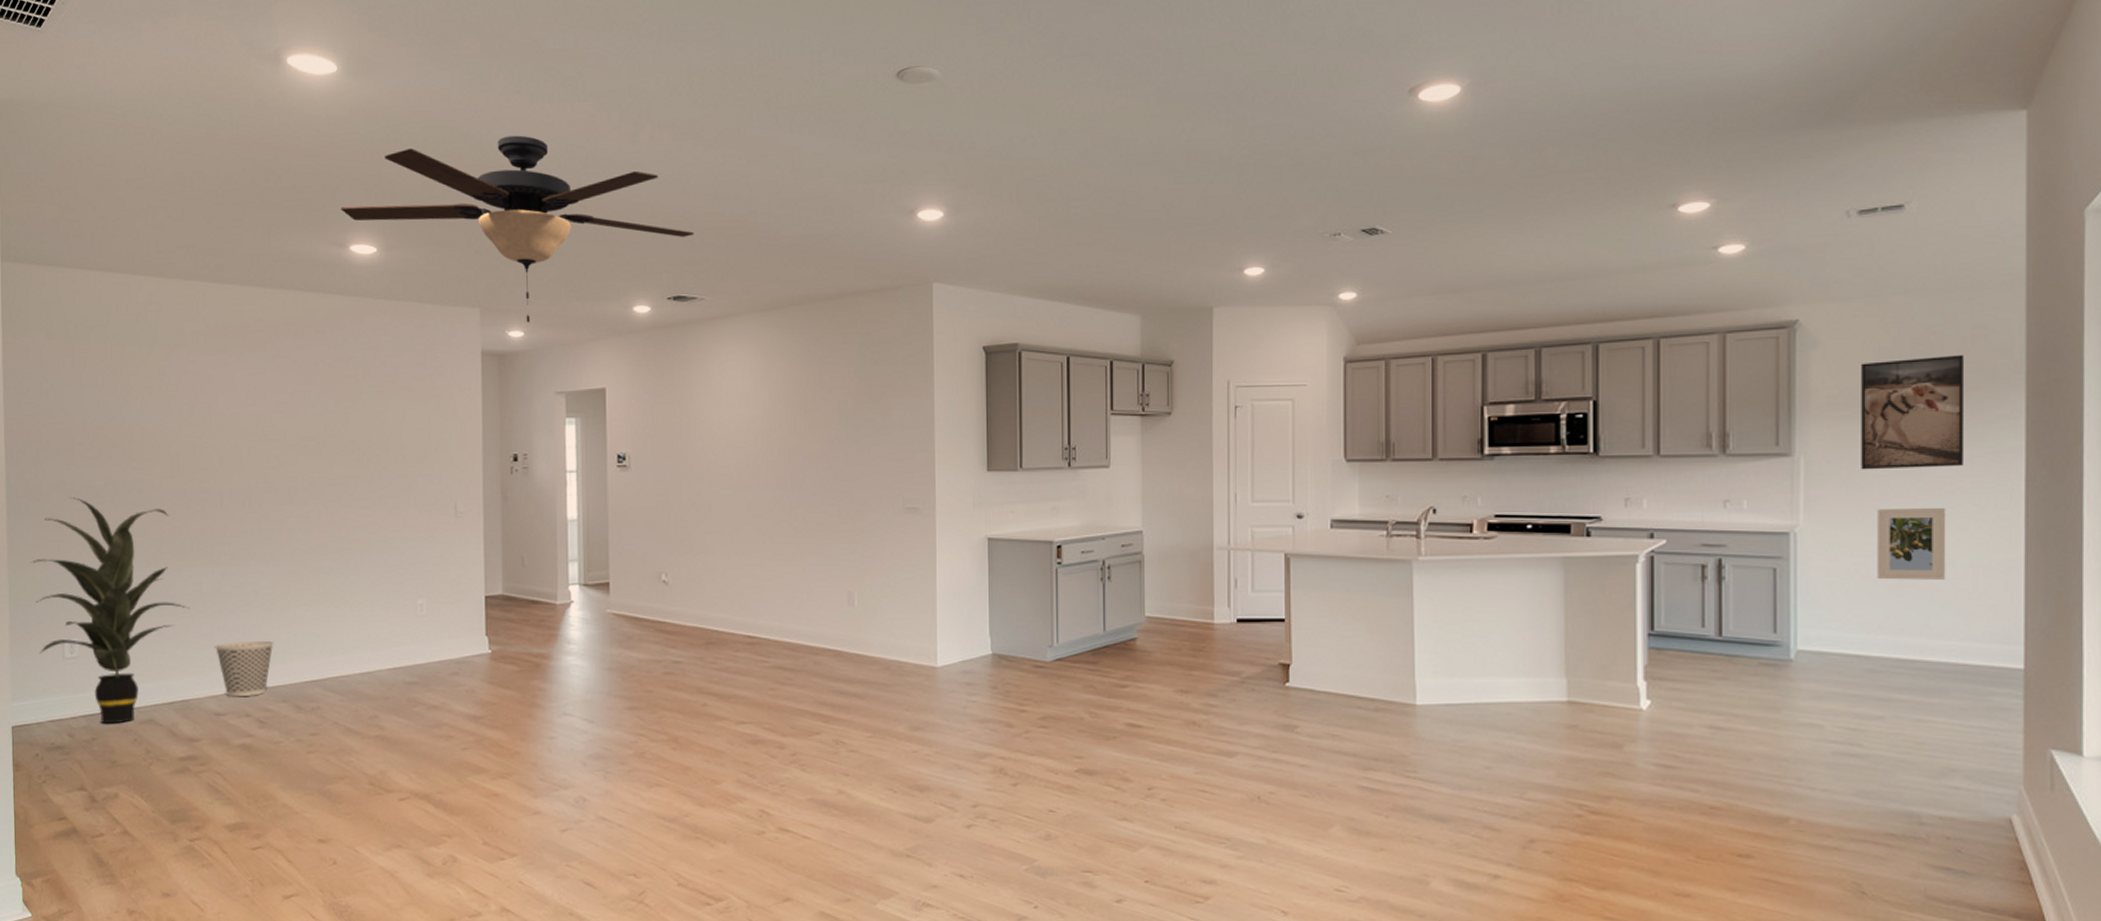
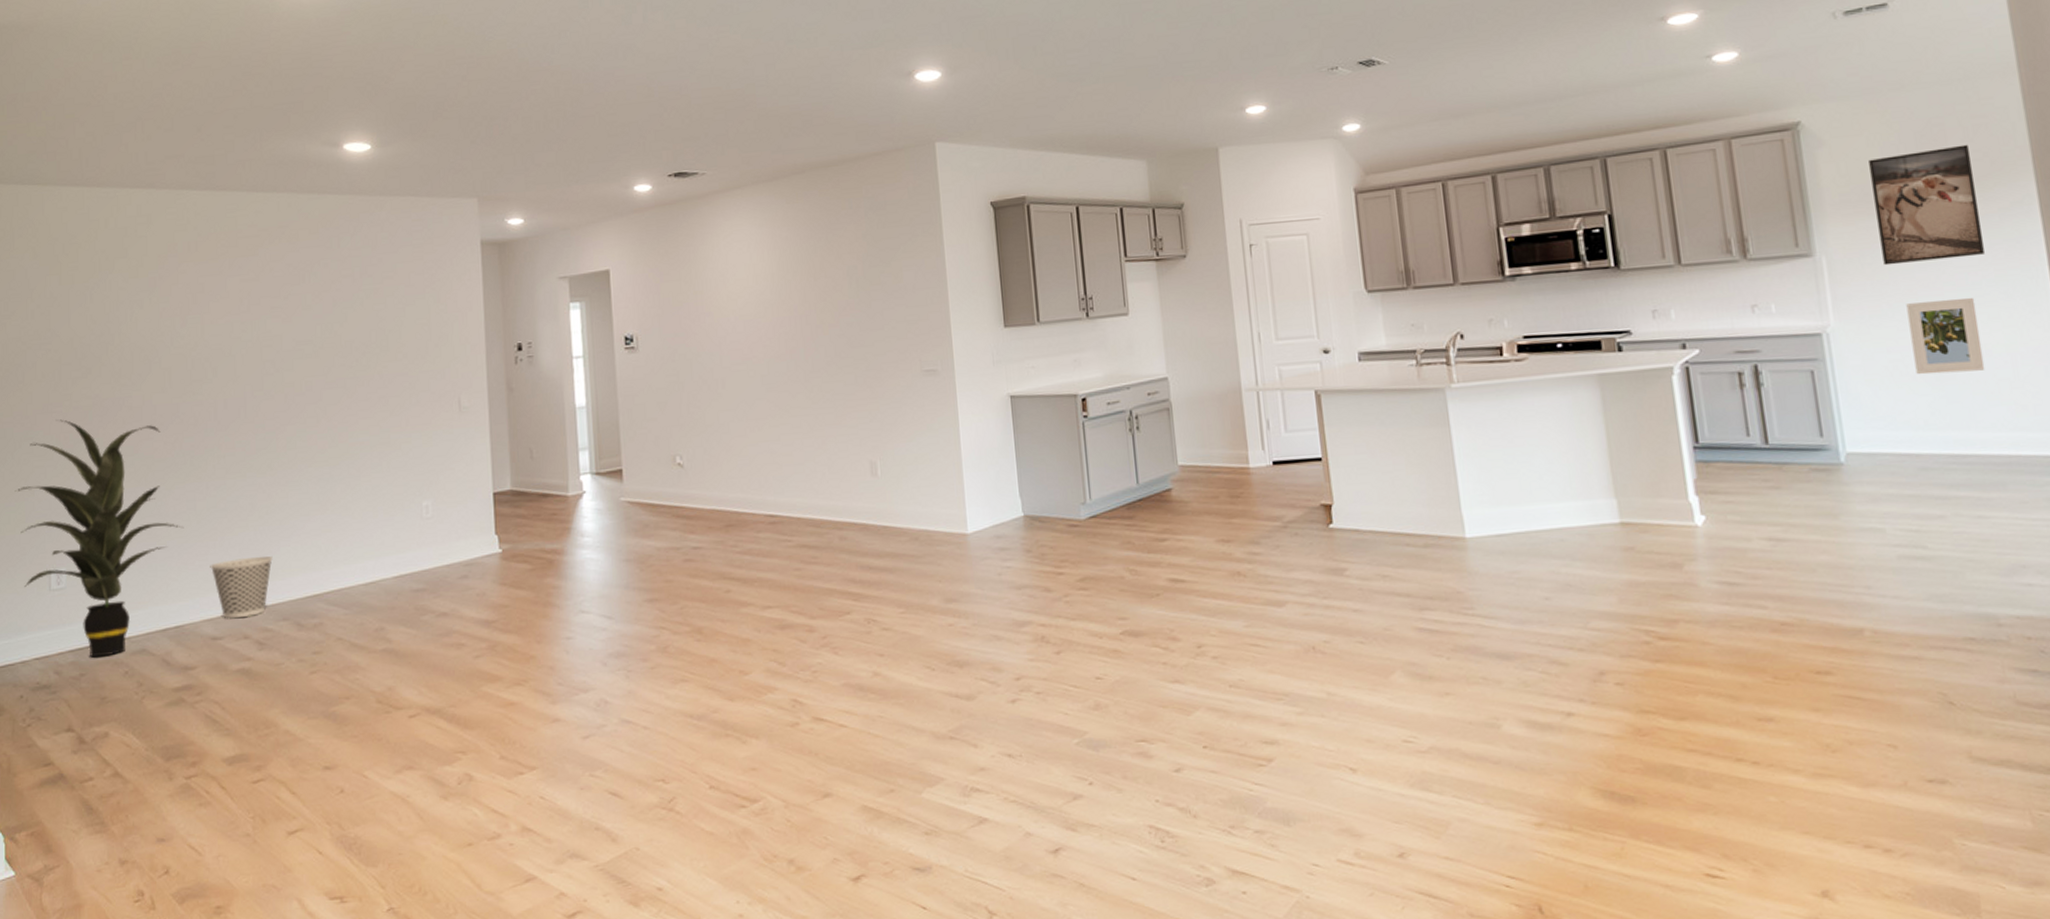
ceiling fan: present [340,135,694,323] -> none [333,24,692,209]

